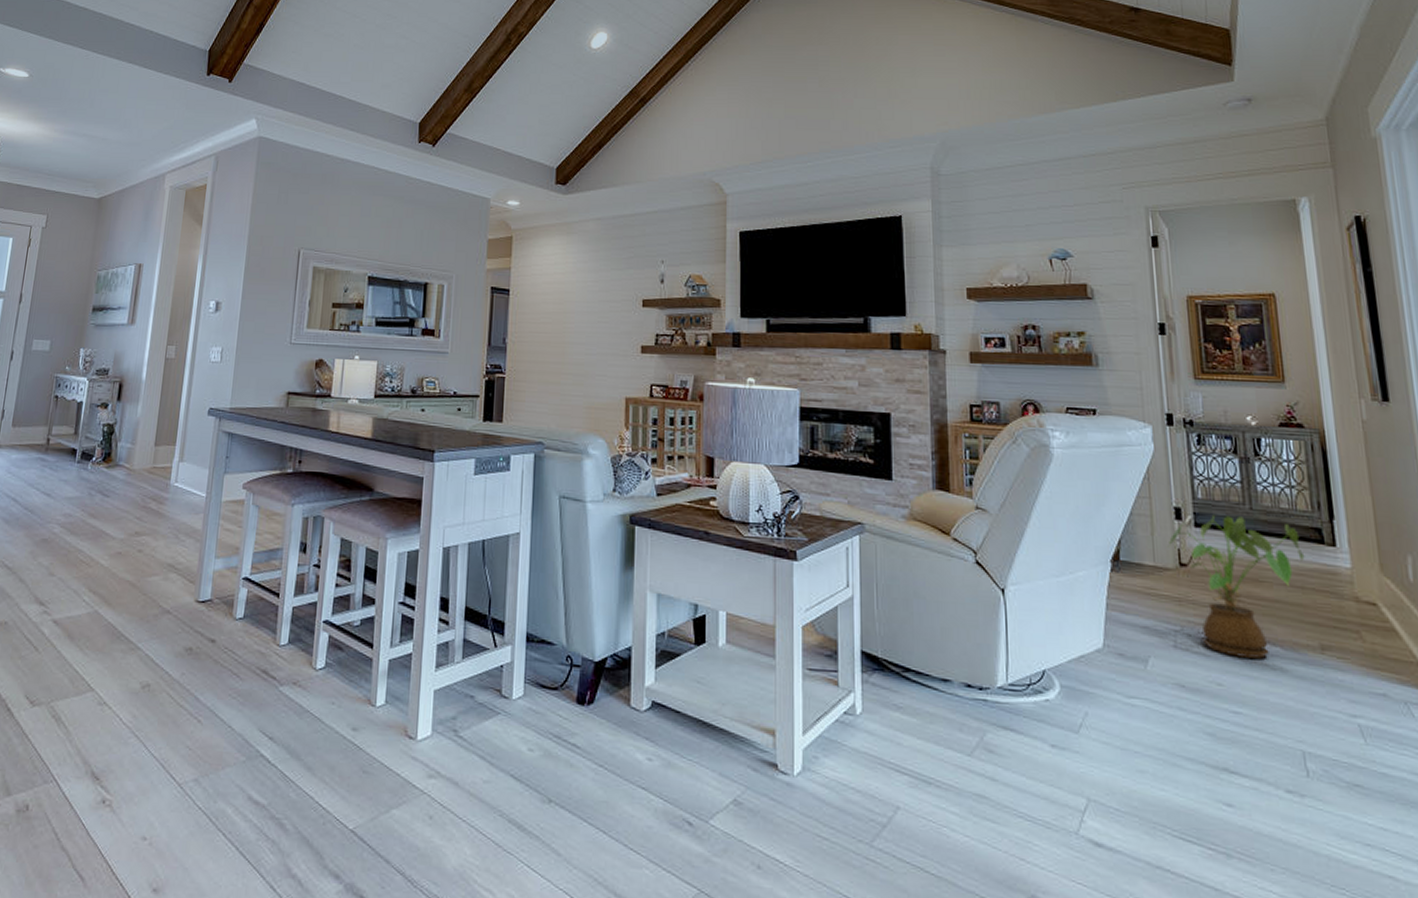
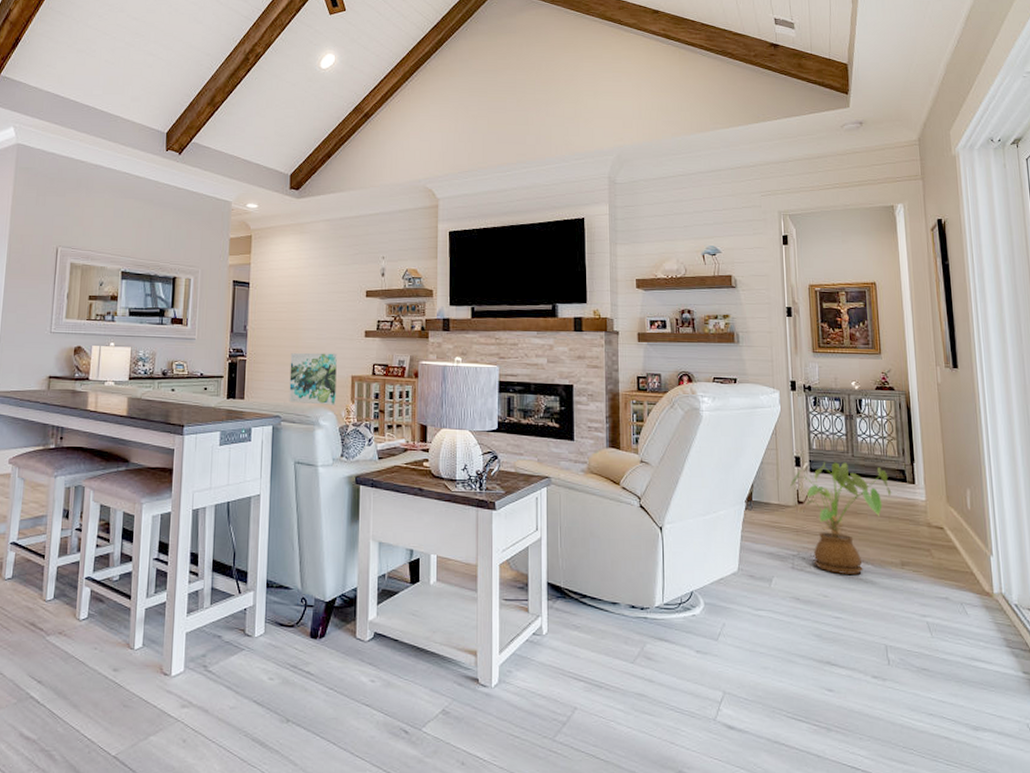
wall art: none [553,370,609,432] -> present [289,352,337,405]

